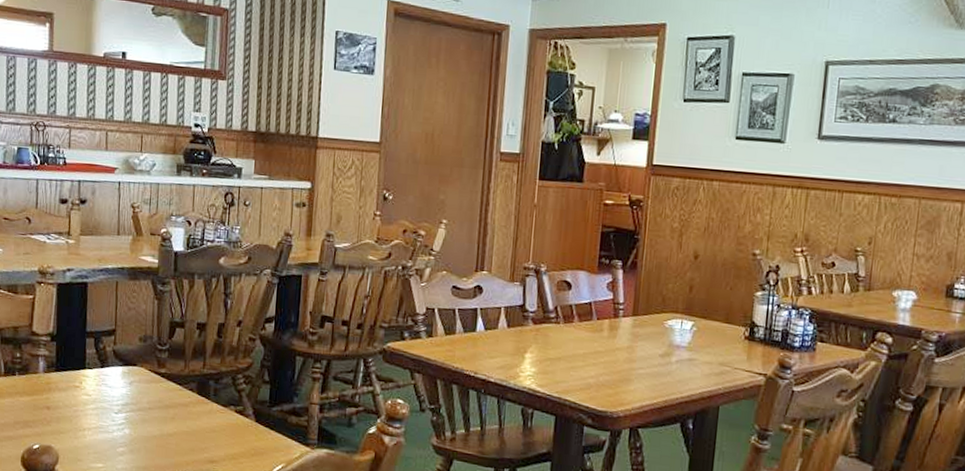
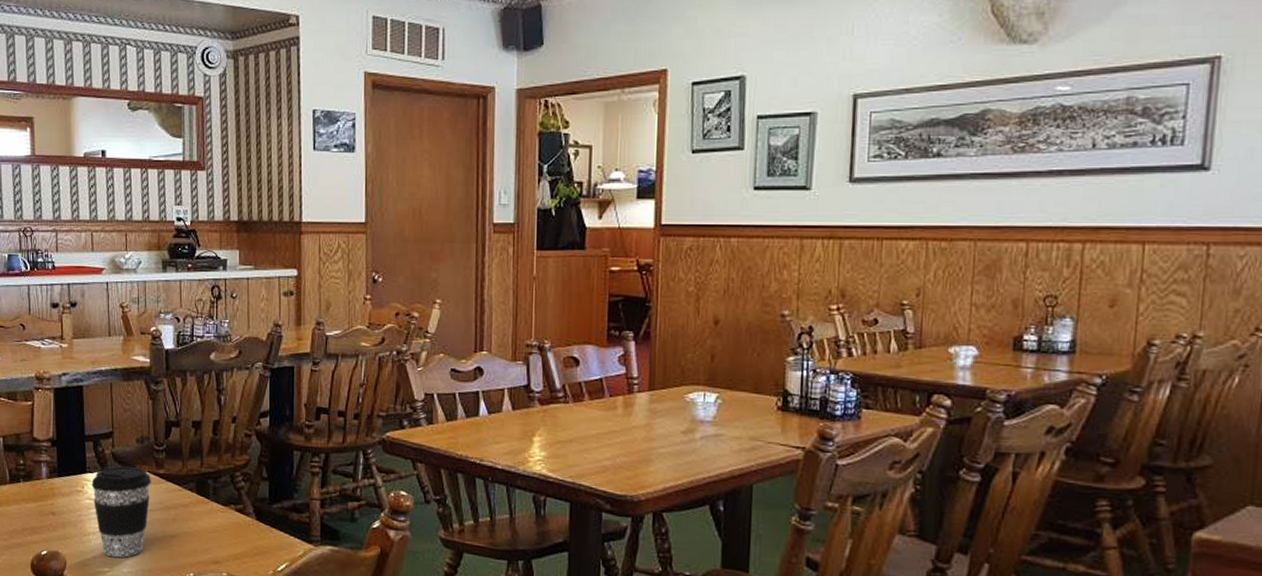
coffee cup: none [90,363,152,454] -> present [91,466,151,558]

